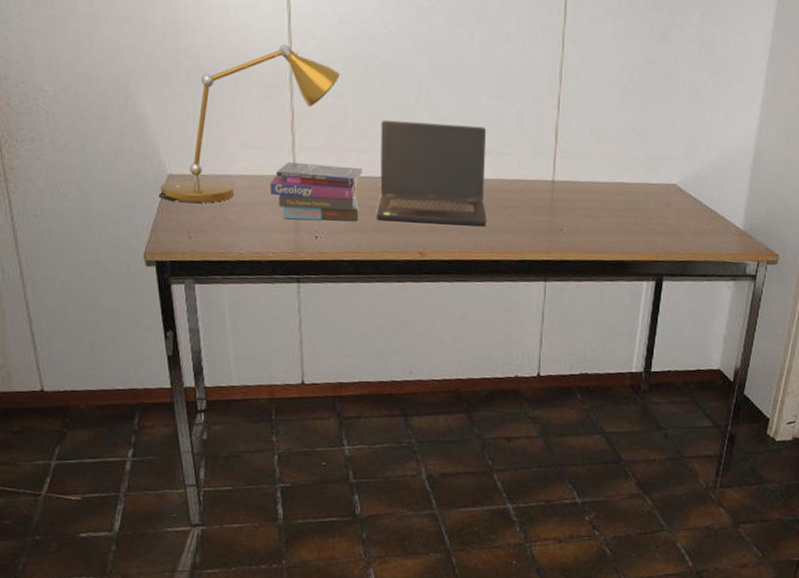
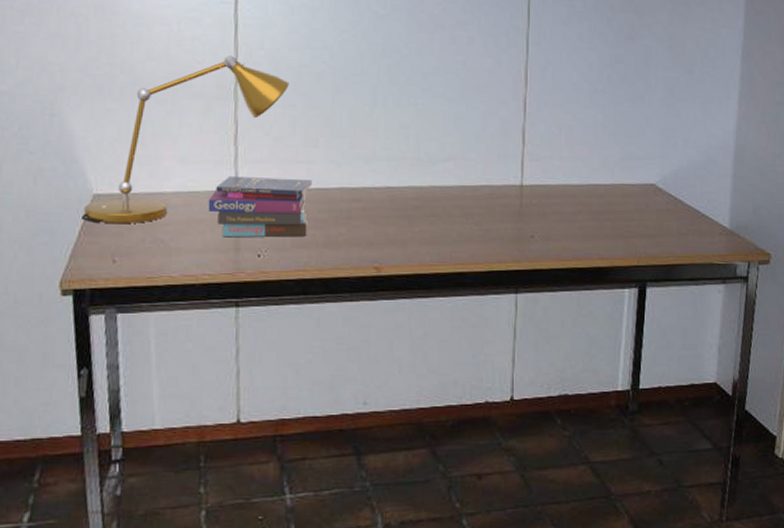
laptop: present [376,120,487,226] -> none [326,128,450,235]

